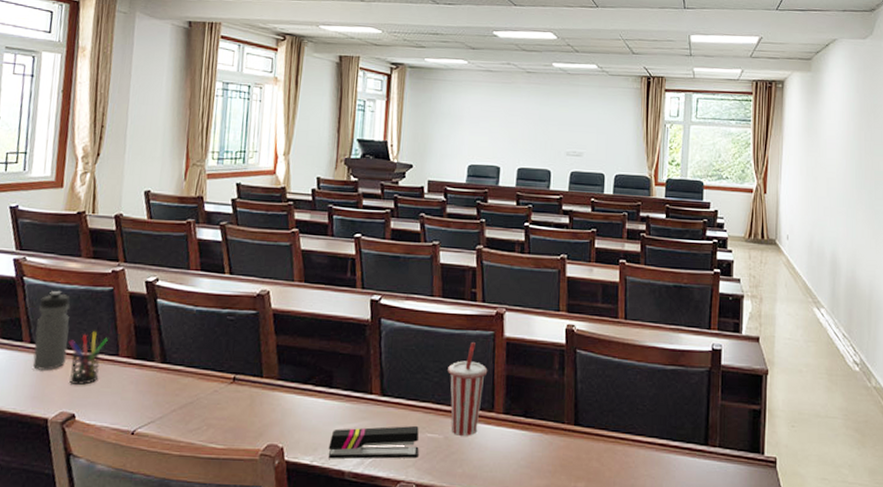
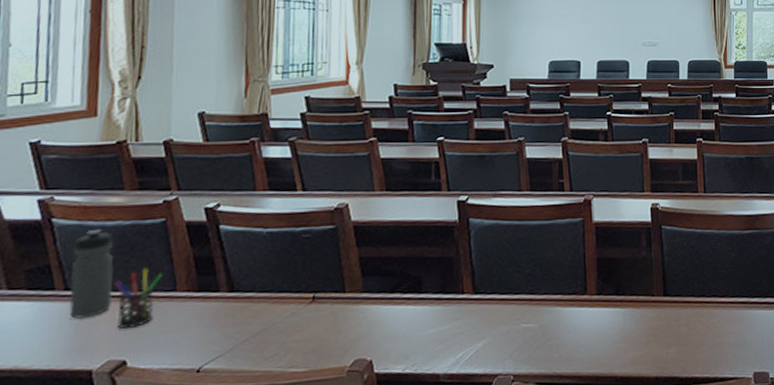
stapler: present [328,425,419,459] -> none [421,318,515,364]
cup with straw: present [448,342,488,436] -> none [540,231,579,322]

